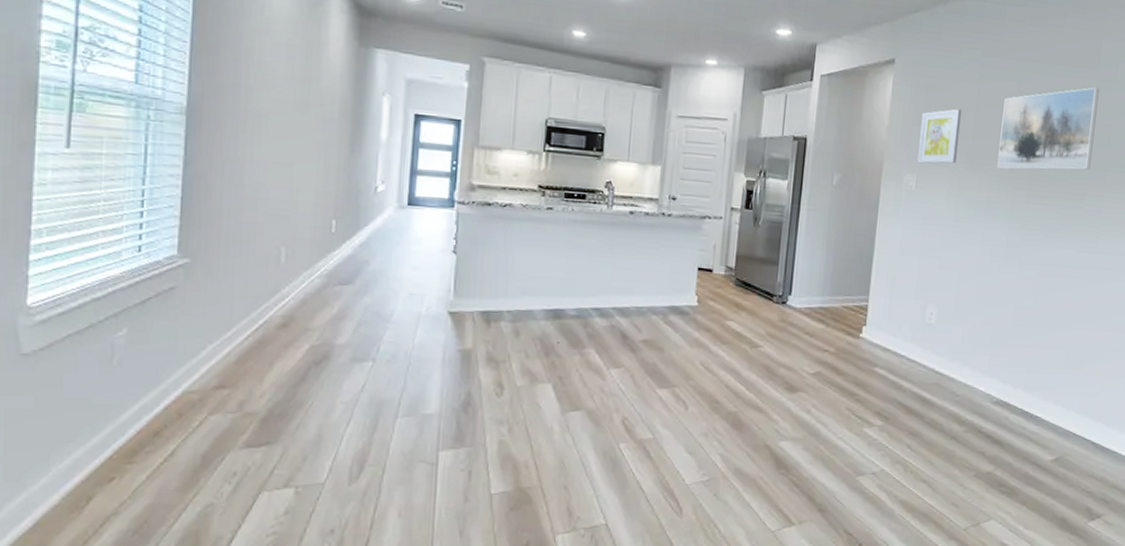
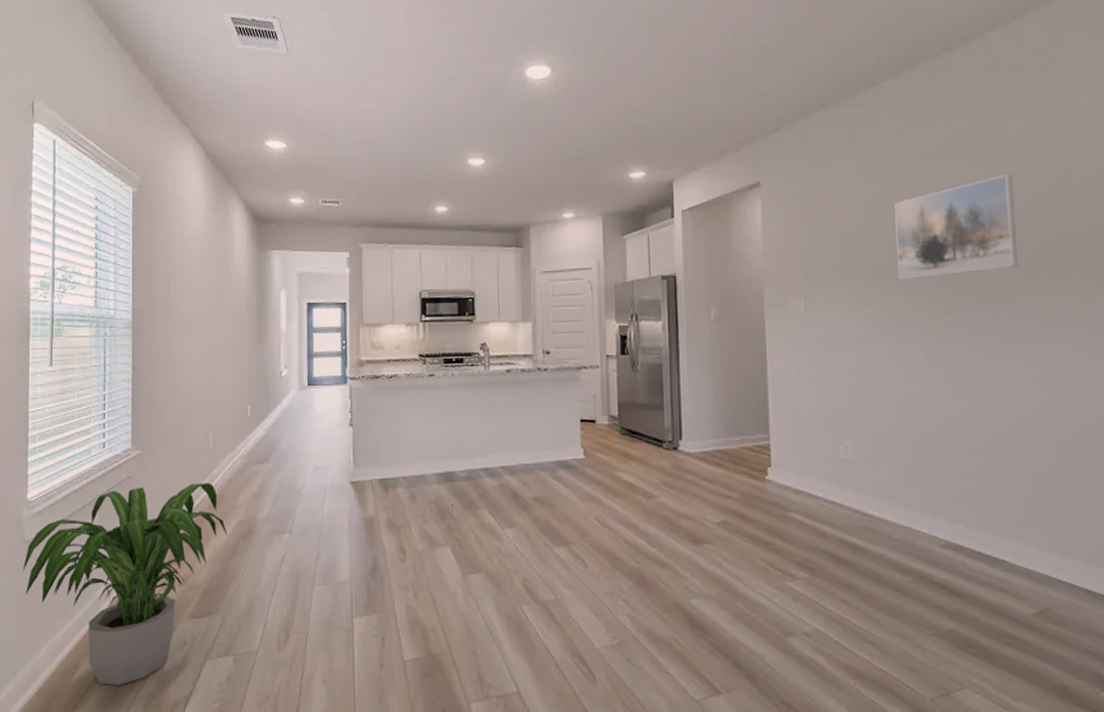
potted plant: none [16,300,297,519] -> present [22,482,228,686]
wall art: present [917,108,962,164] -> none [800,222,848,286]

